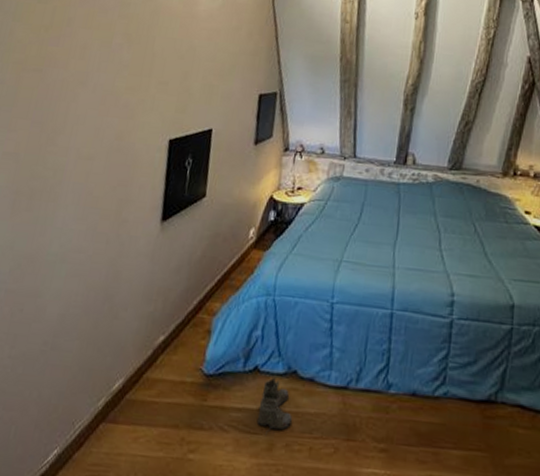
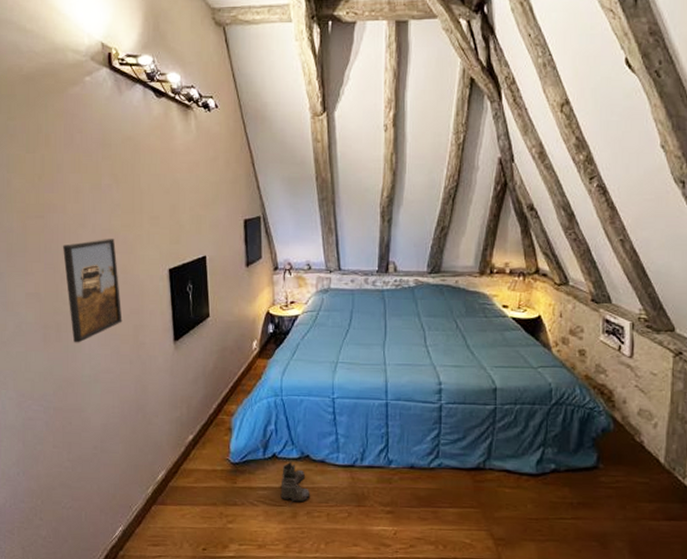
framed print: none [45,100,115,215] -> present [63,239,123,343]

